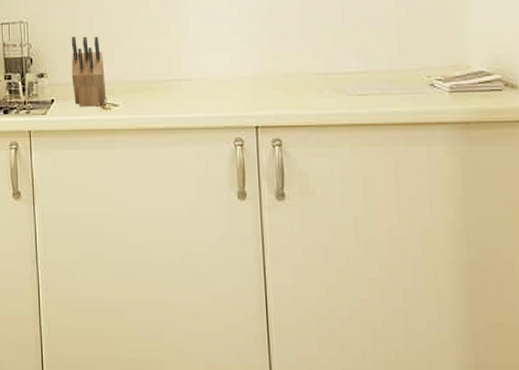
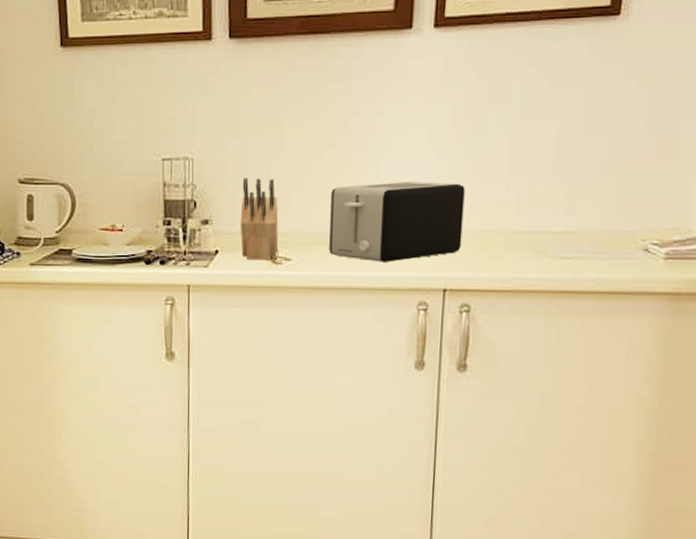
toaster: none [149,34,268,105] -> present [329,182,465,262]

